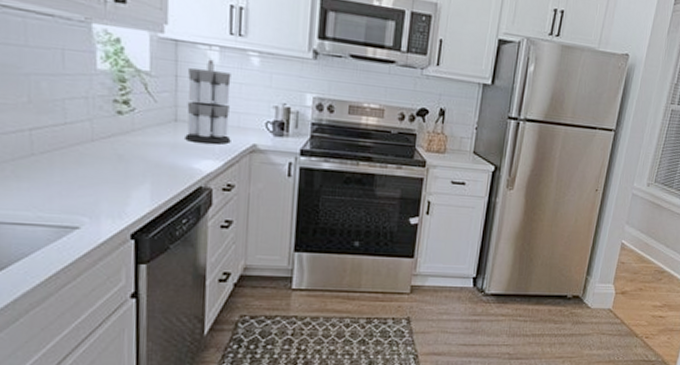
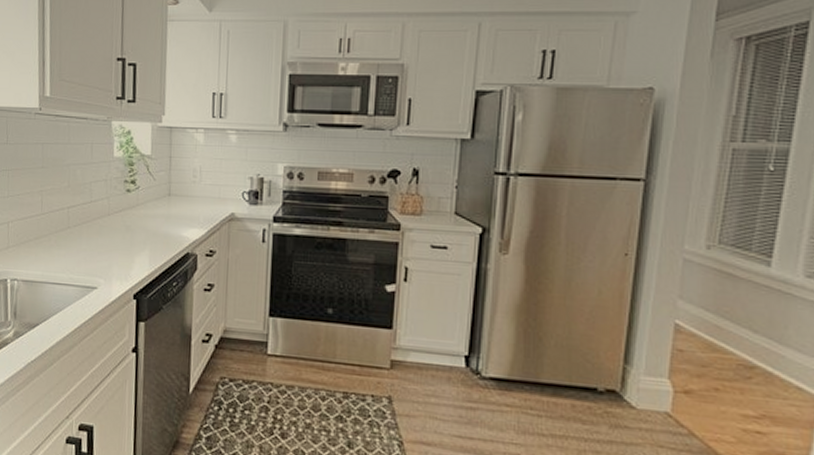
spice rack: present [185,59,231,145] -> none [176,140,213,214]

